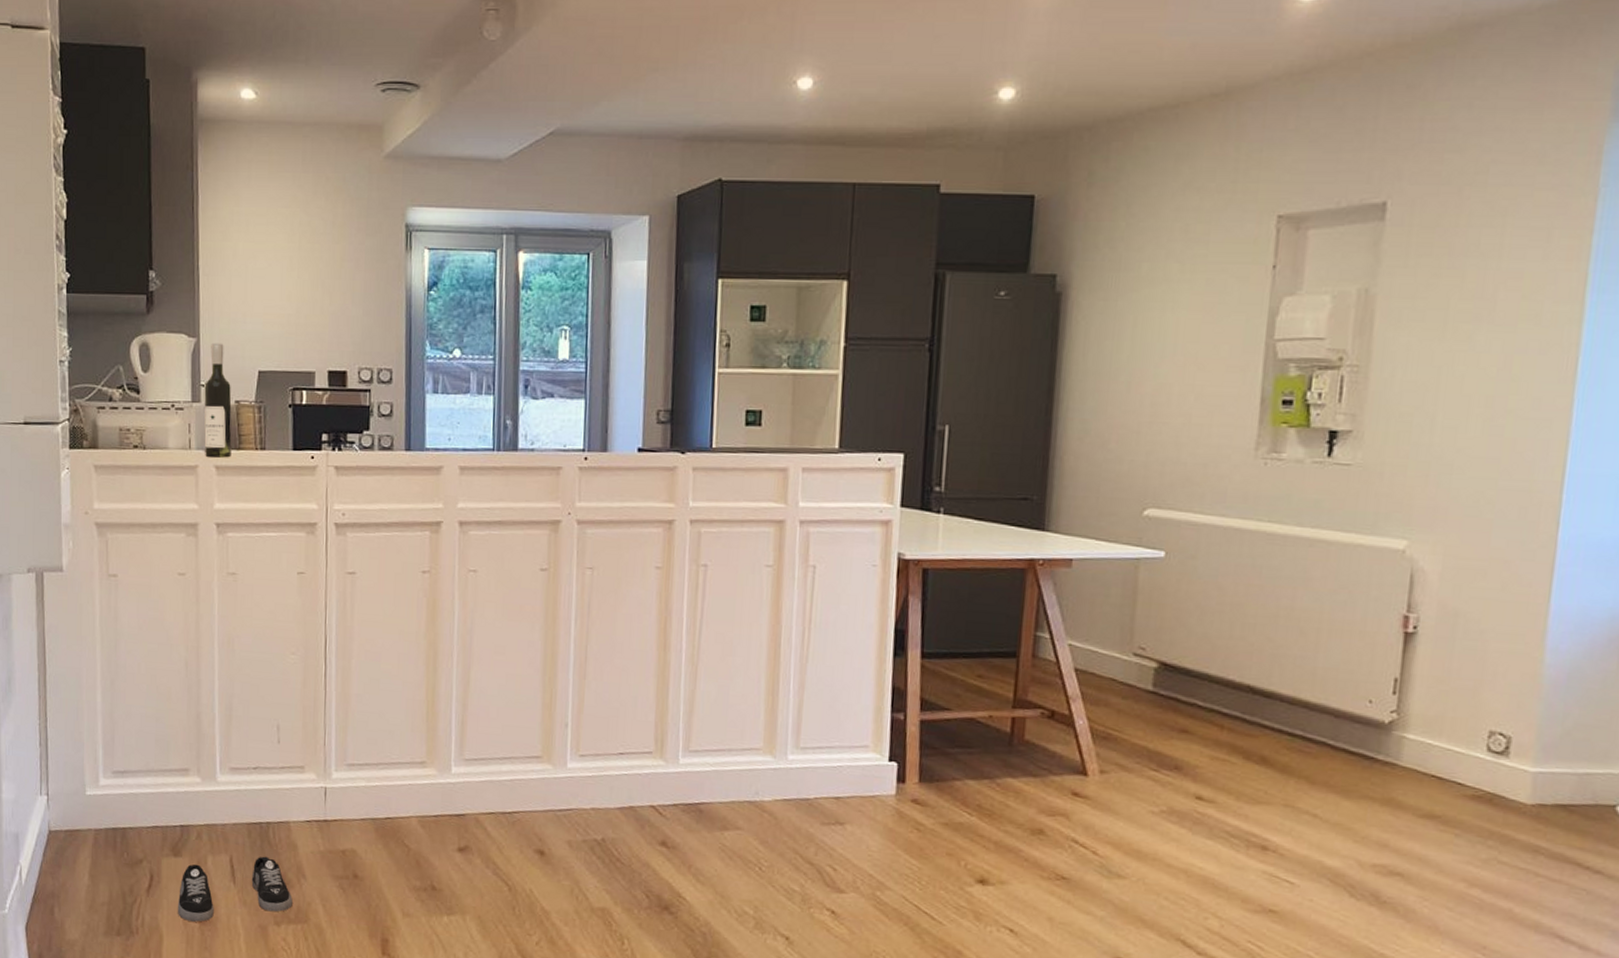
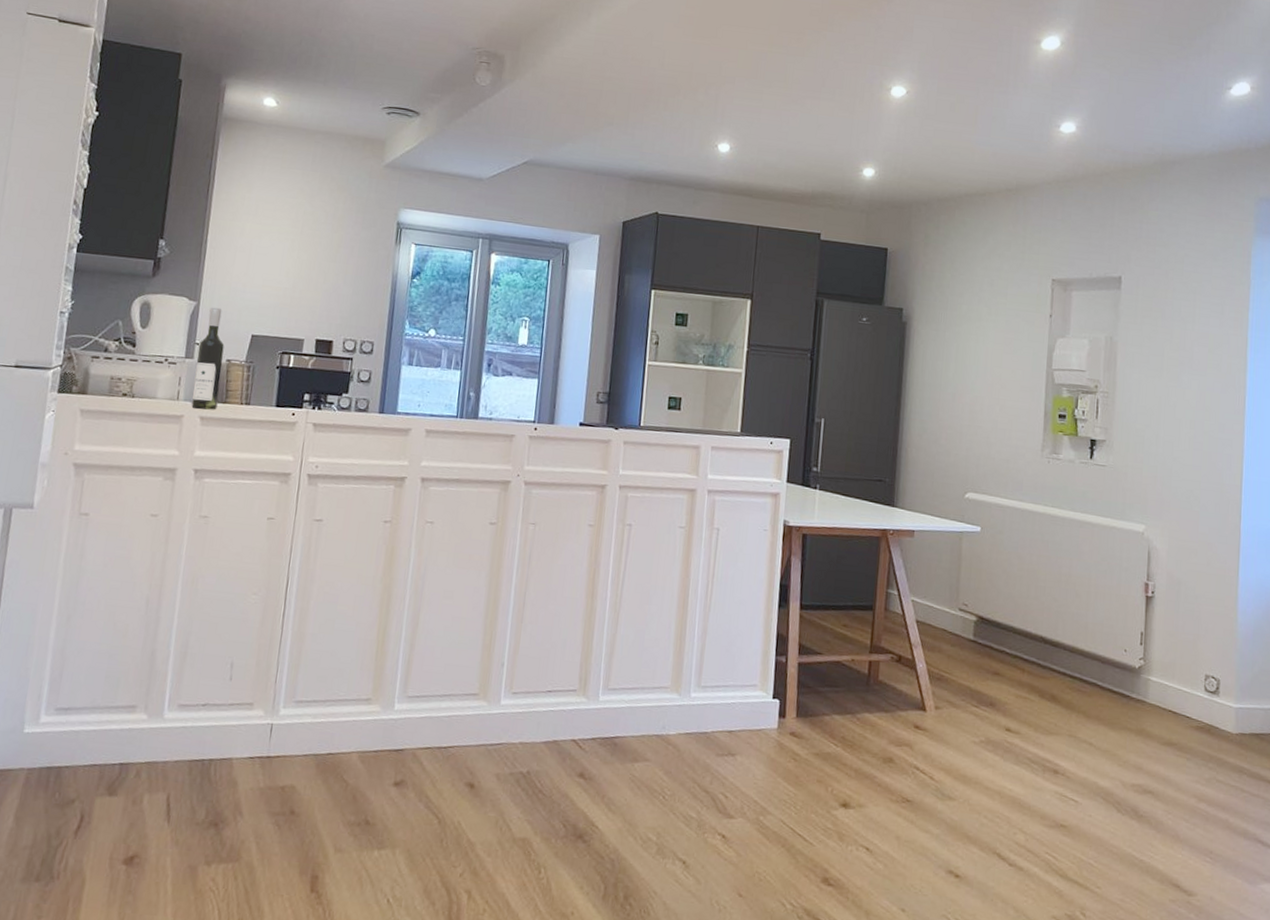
shoe: present [178,856,293,922] -> none [105,793,227,864]

